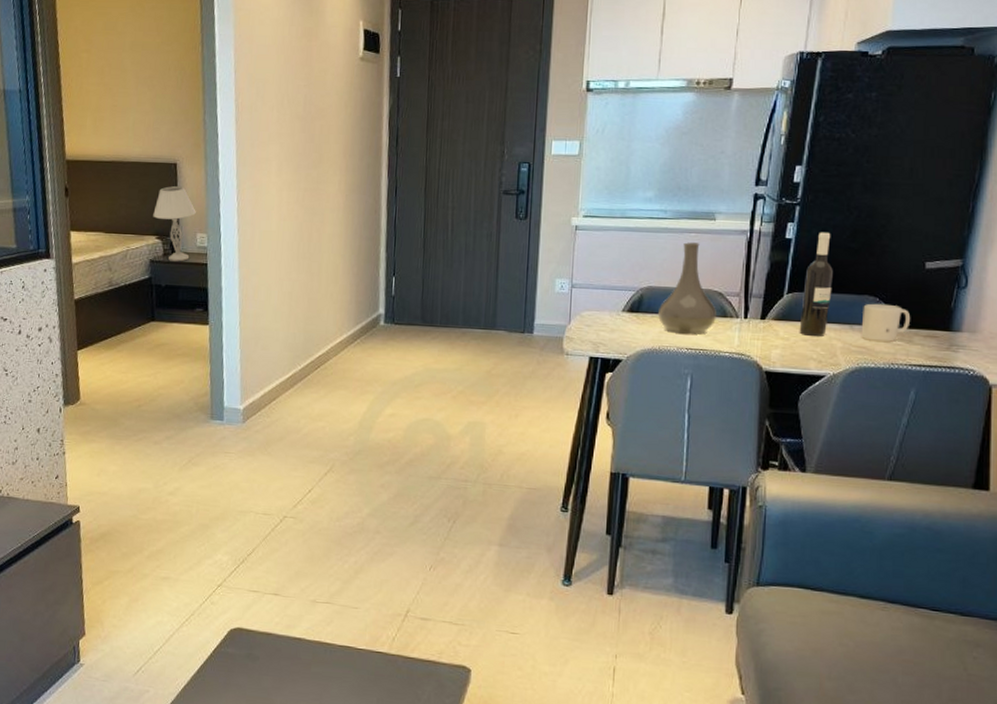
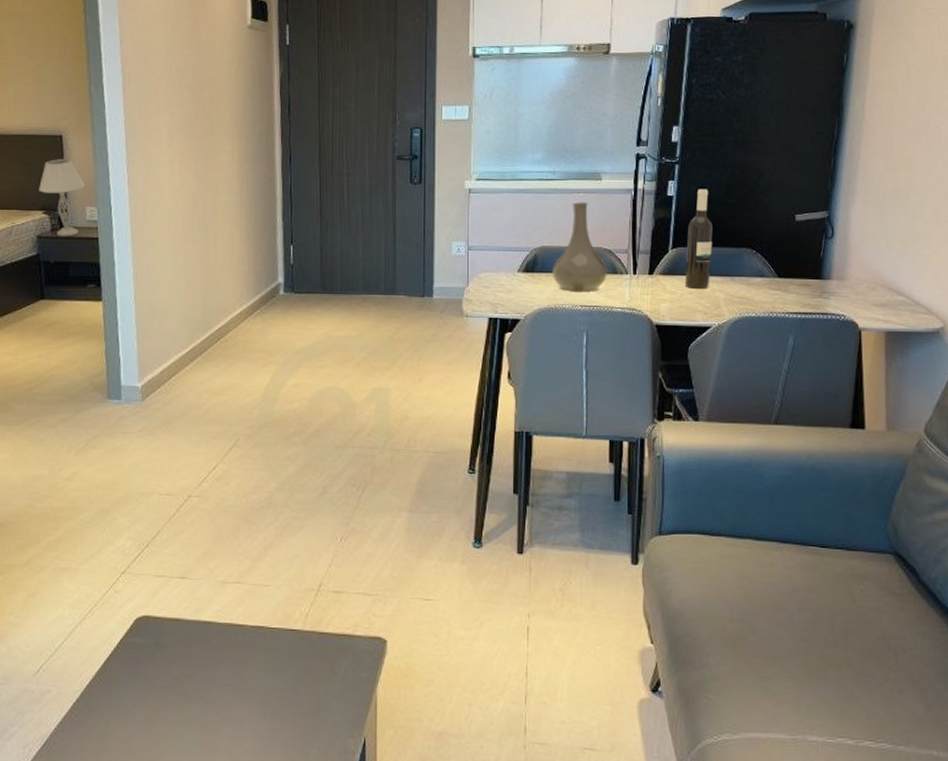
mug: present [861,303,911,343] -> none [741,255,786,292]

